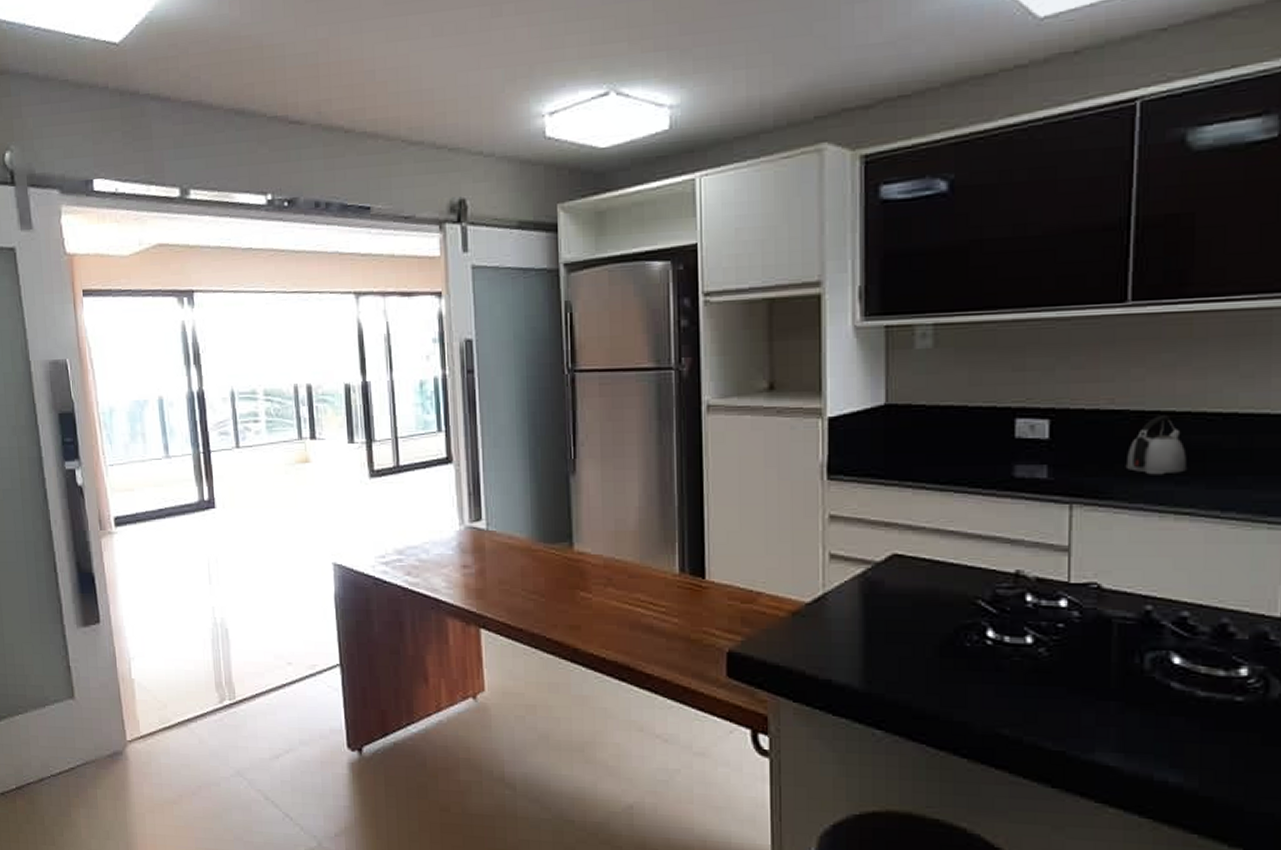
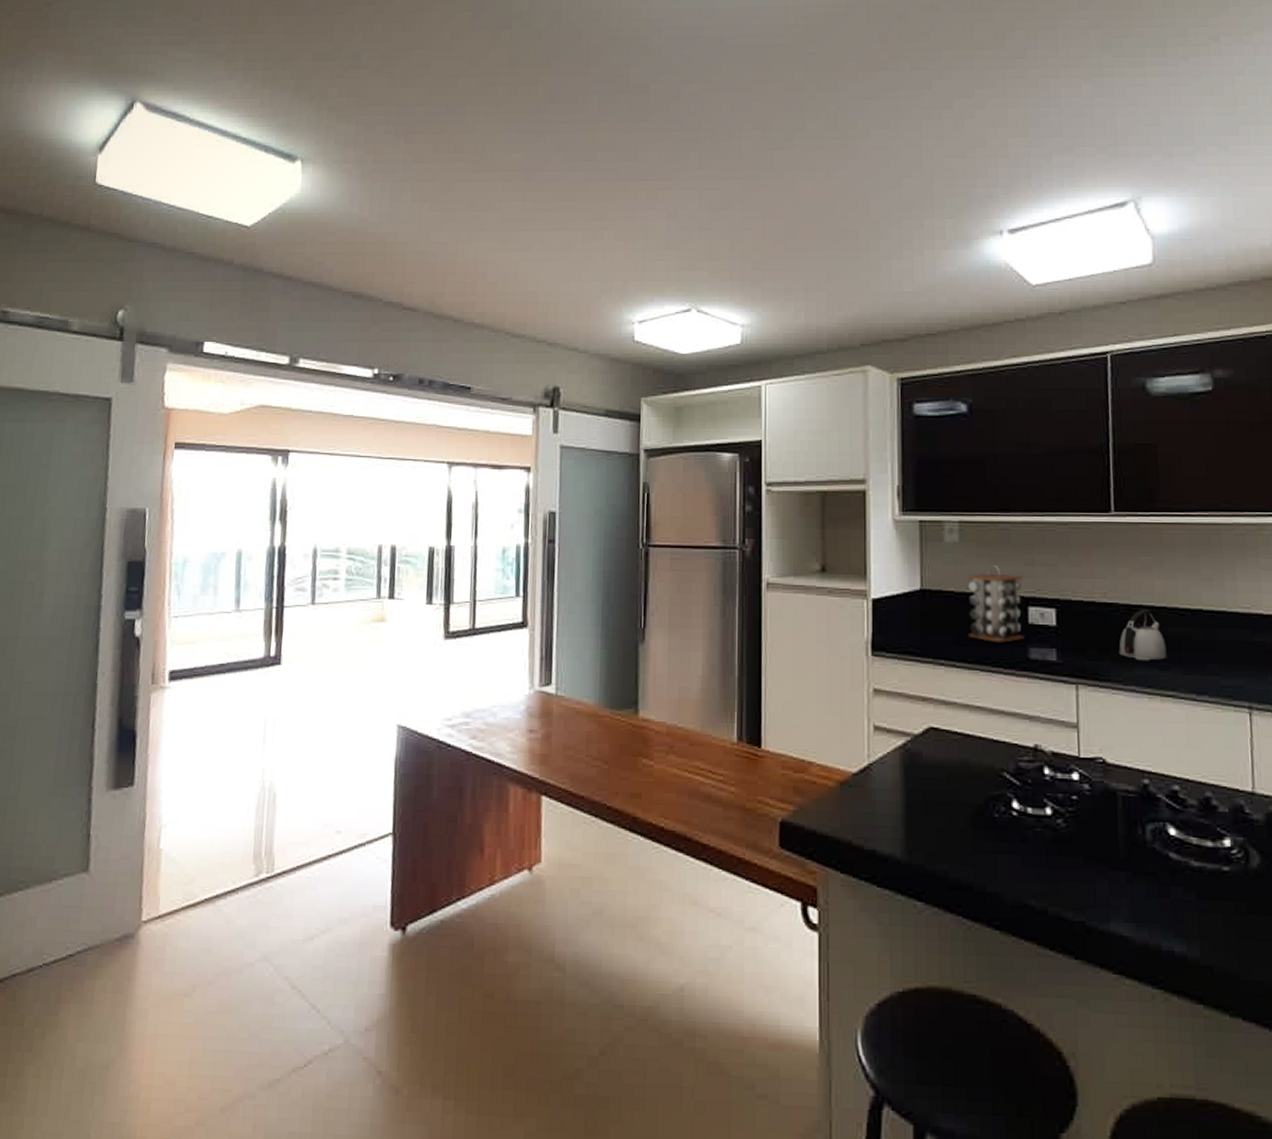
spice rack: none [942,372,1010,461] -> present [967,564,1024,643]

